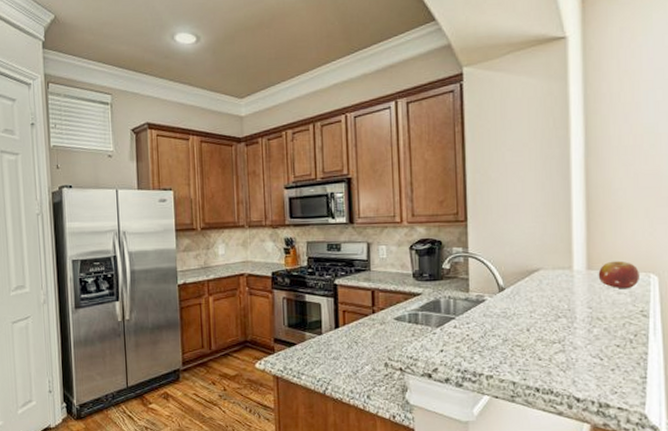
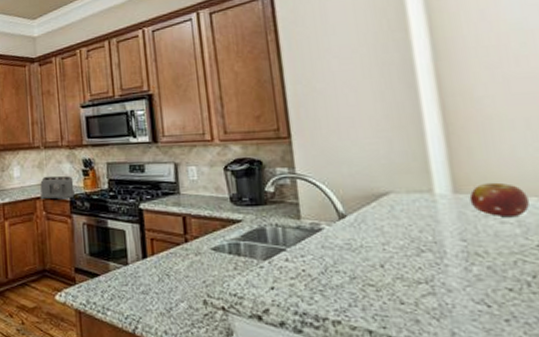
toaster: none [243,253,276,277] -> present [40,175,75,200]

